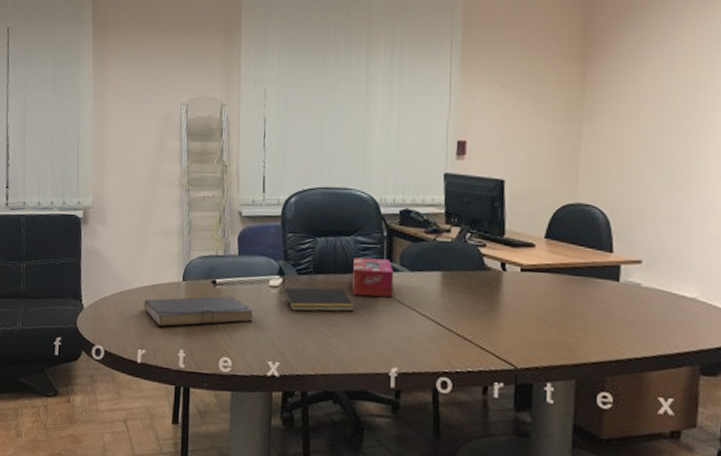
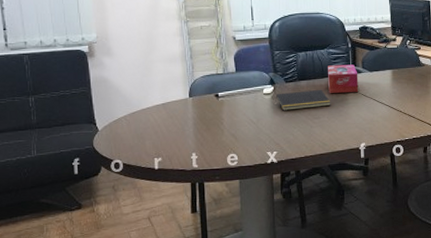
file folder: present [144,295,254,327] -> none [156,105,253,137]

